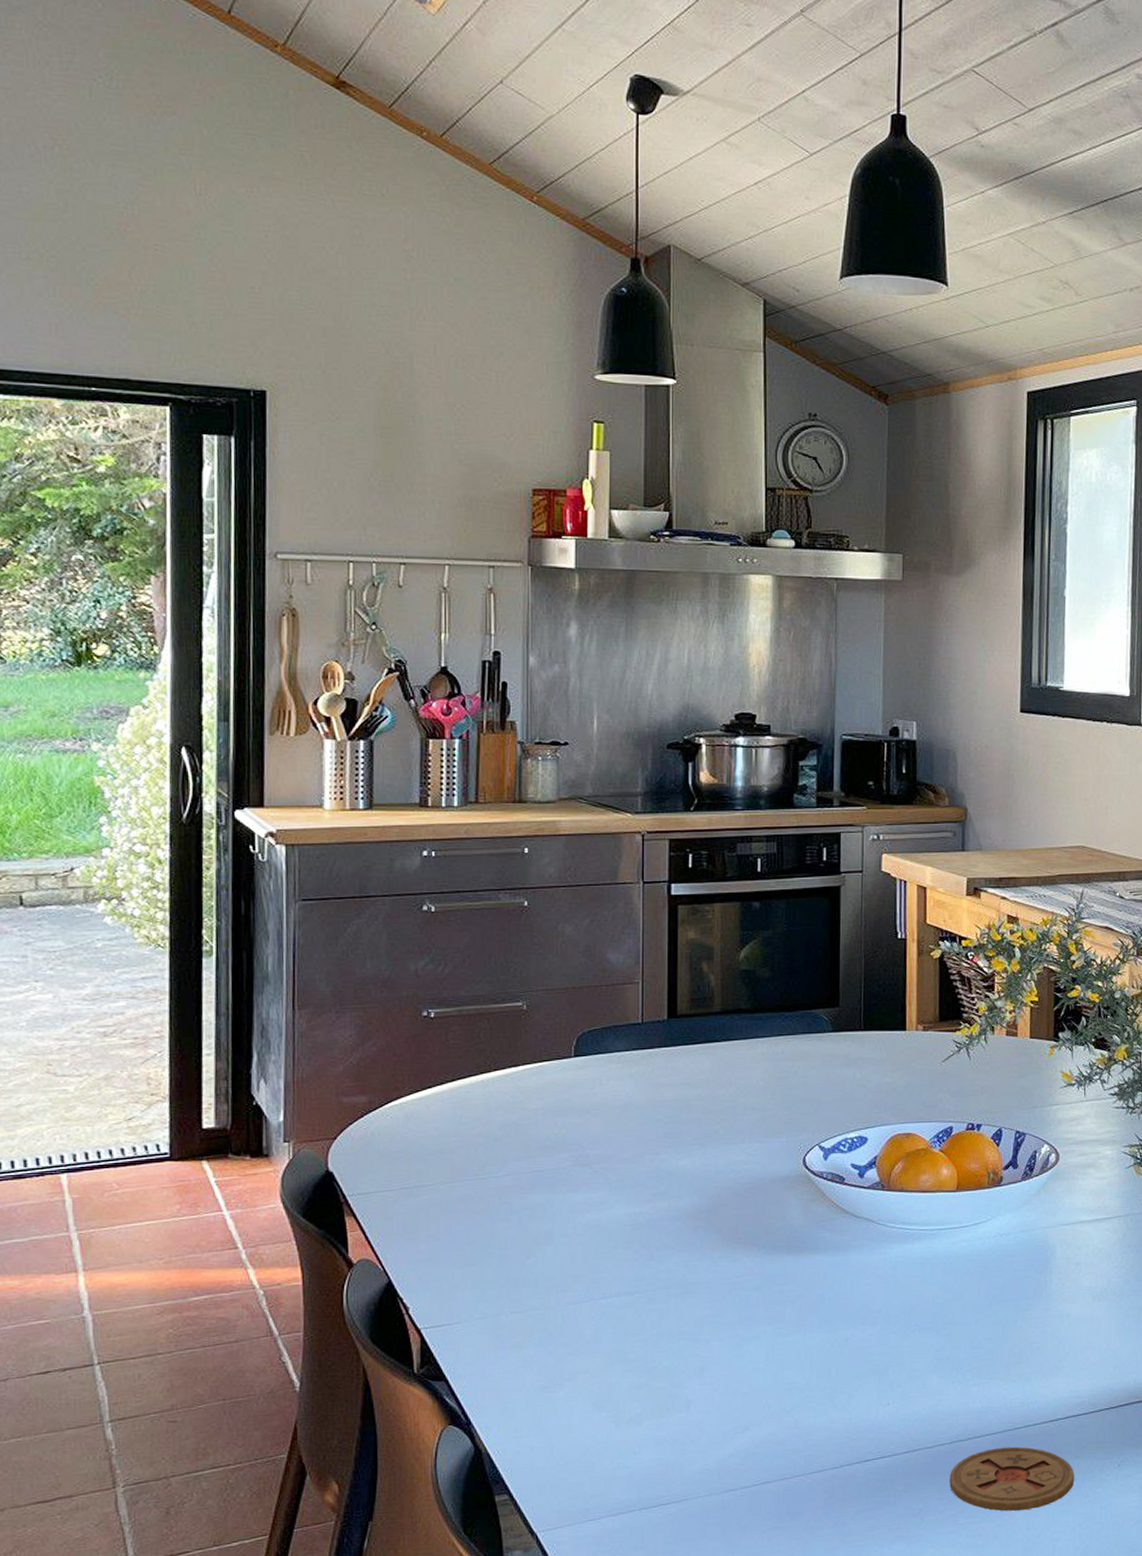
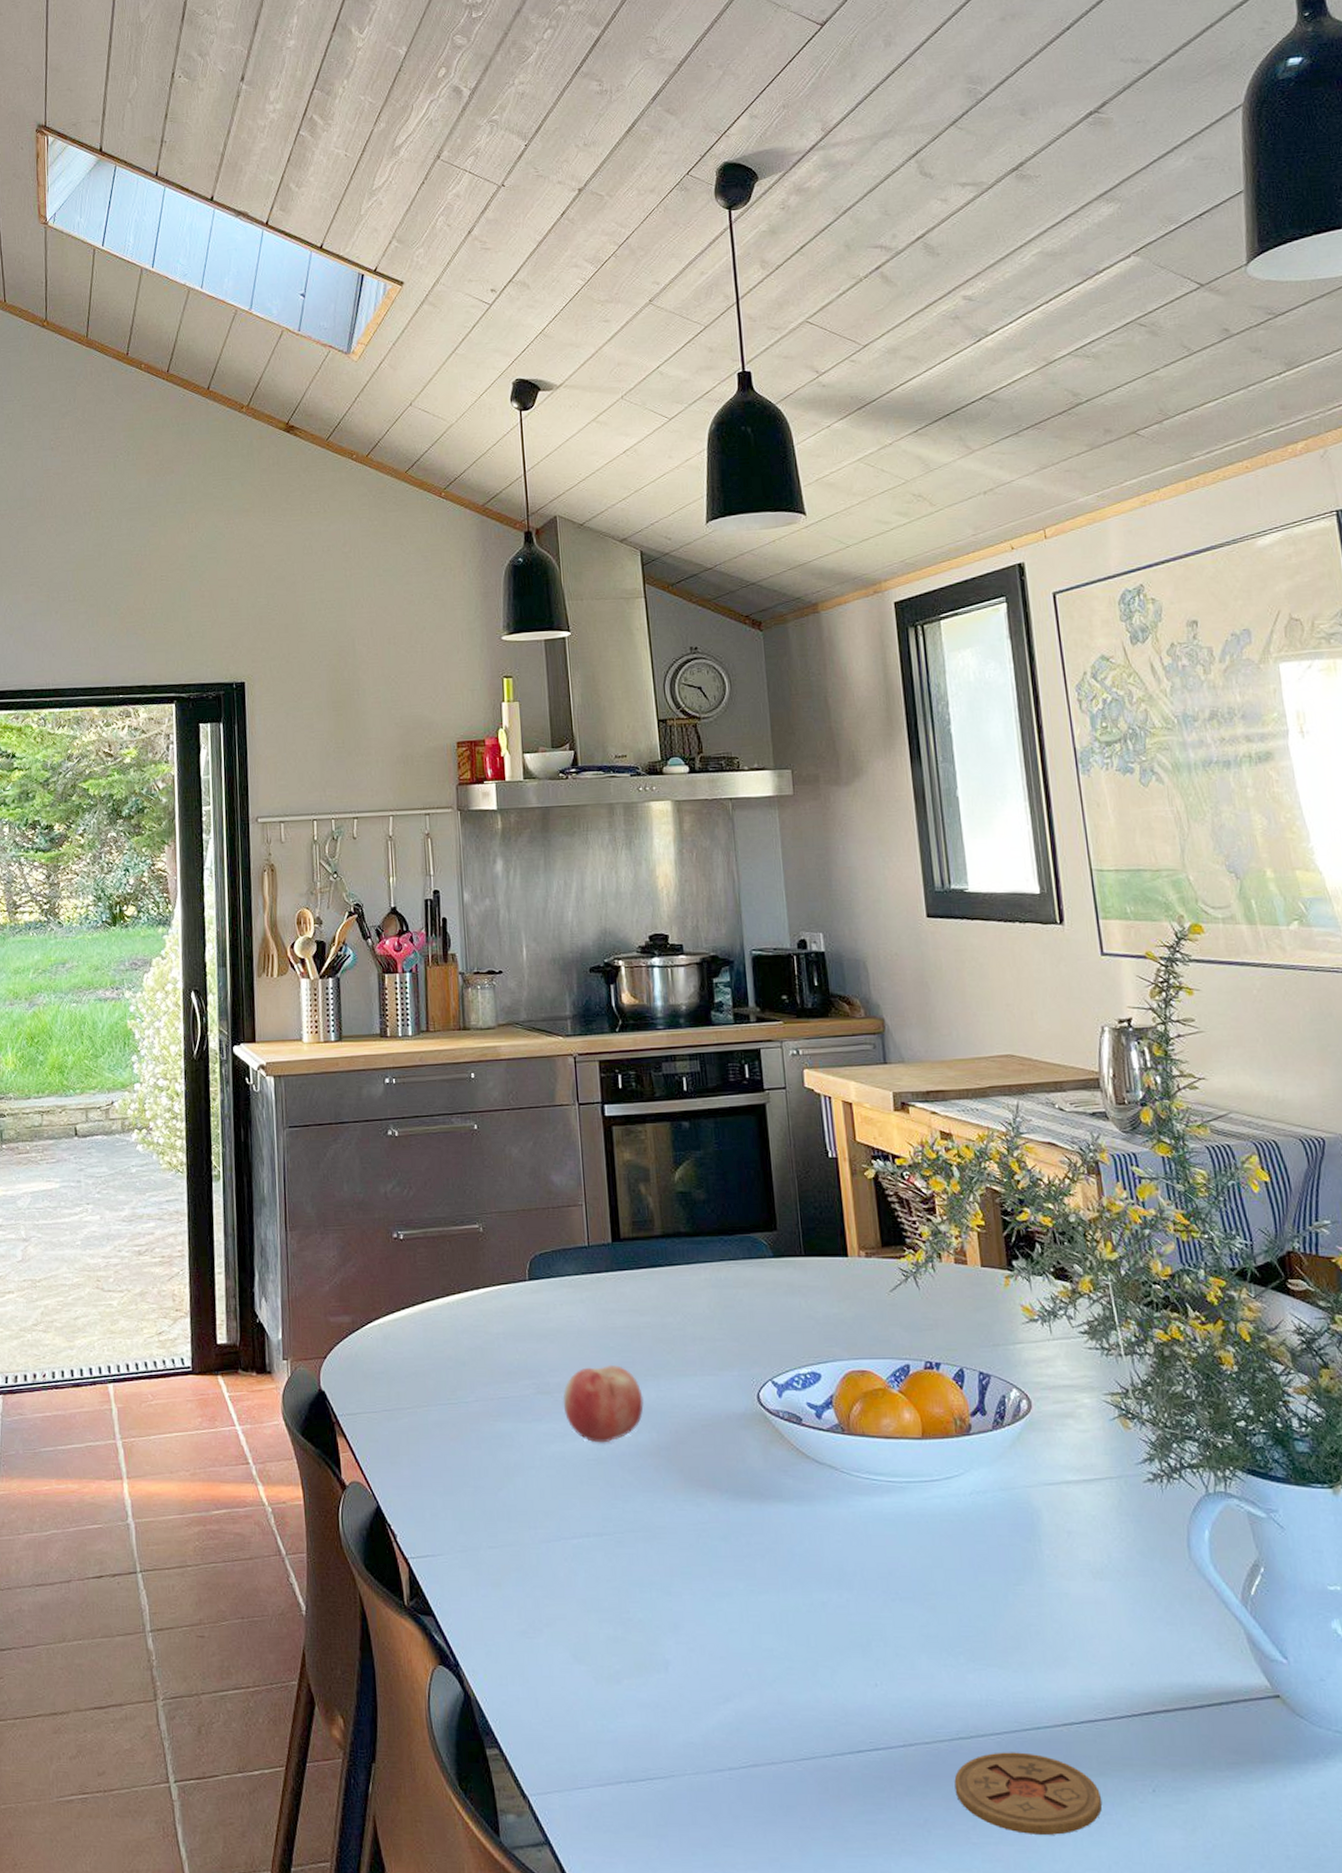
fruit: none [602,1135,687,1210] -> present [563,1364,644,1443]

